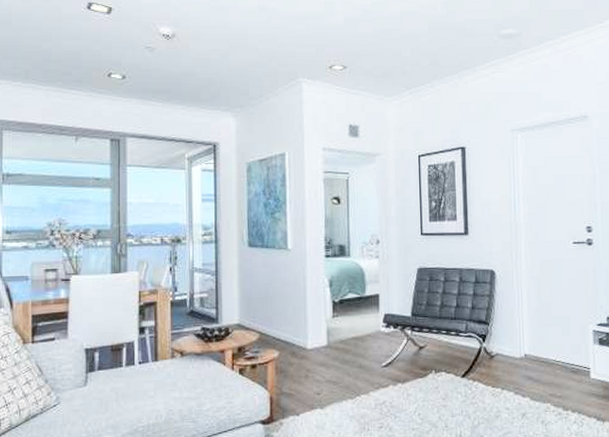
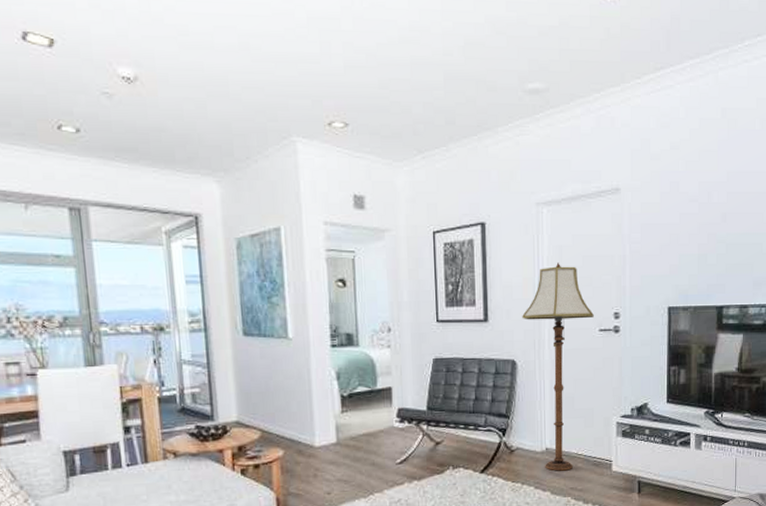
floor lamp: none [500,181,567,377] -> present [522,262,594,471]

